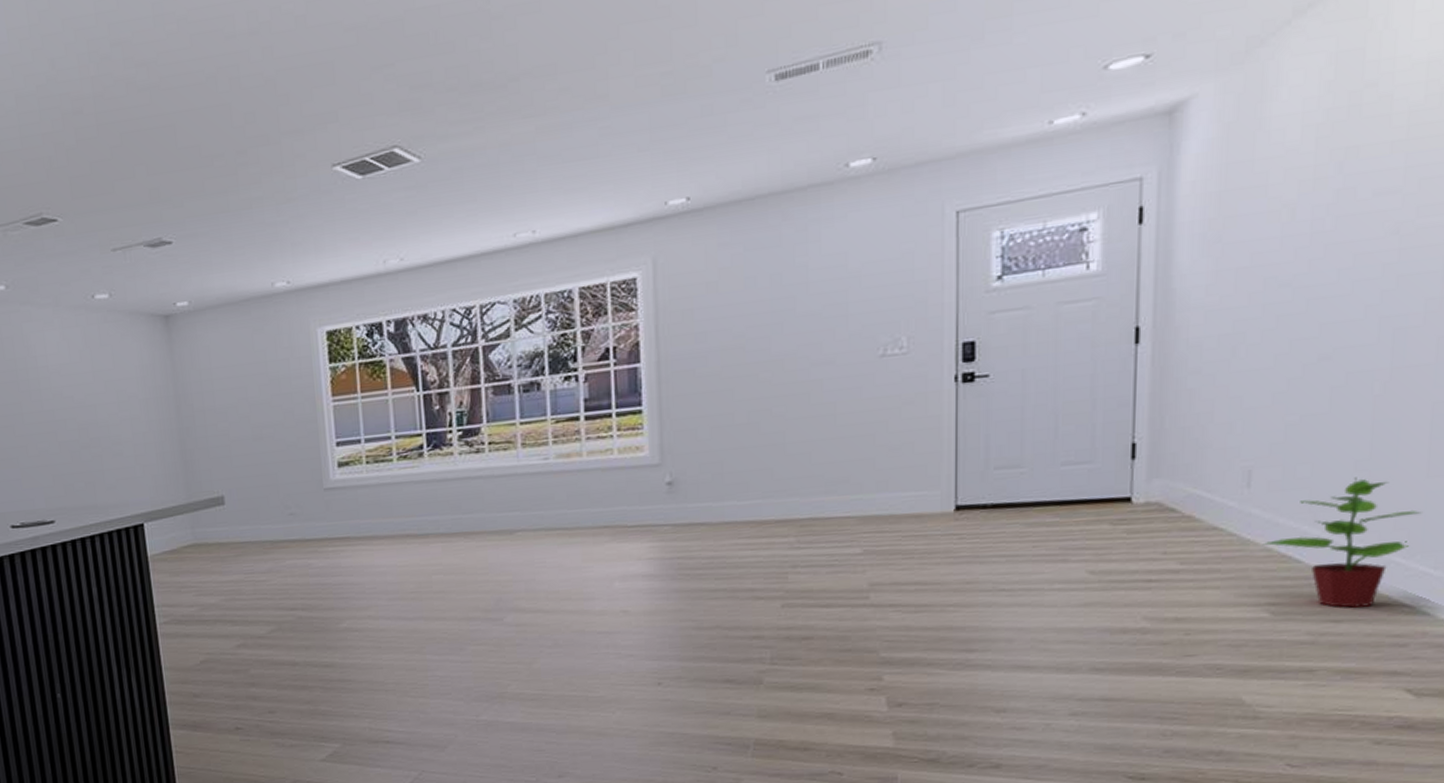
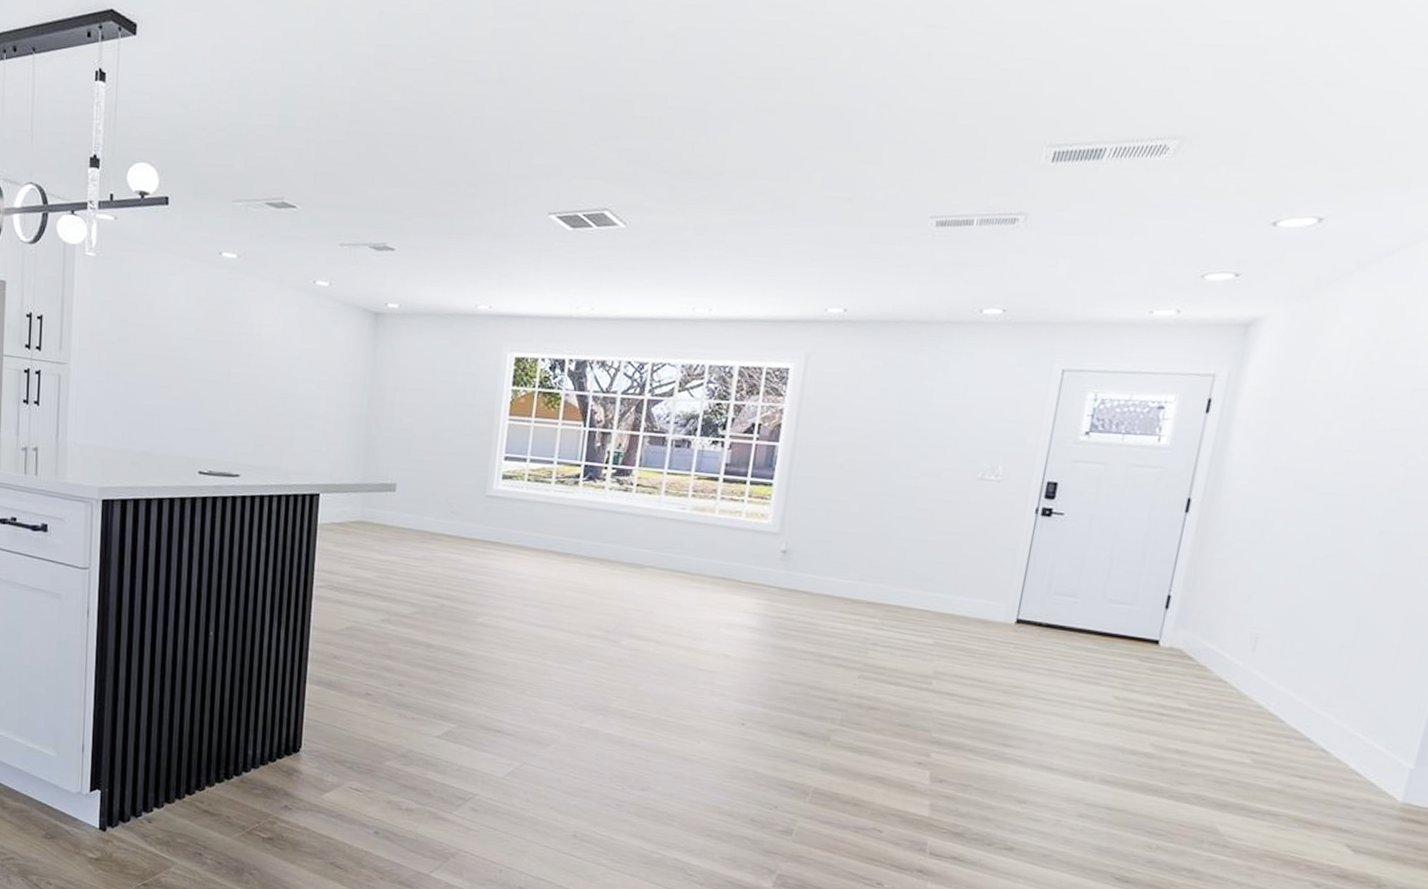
potted plant: present [1264,477,1422,608] -> none [1257,660,1384,770]

